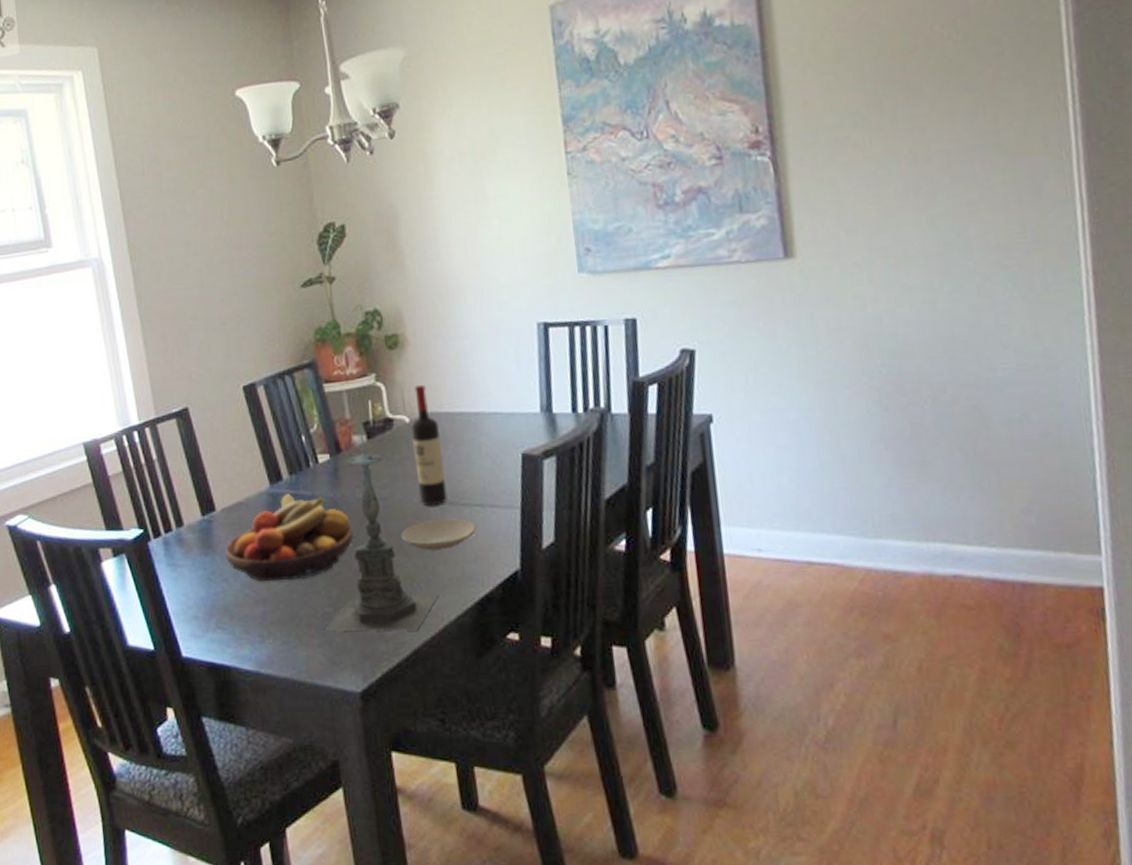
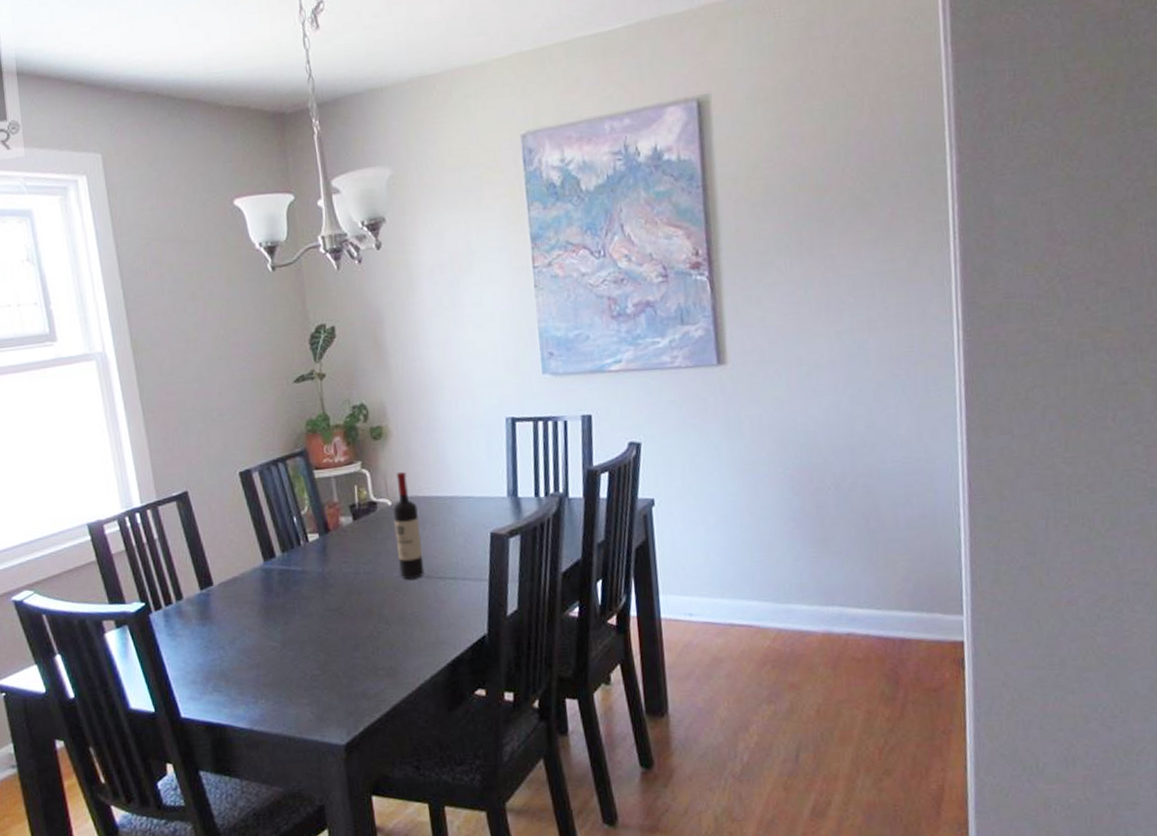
fruit bowl: present [225,494,354,582] -> none [222,569,340,649]
candle holder: present [324,430,439,632] -> none [312,512,416,691]
plate: present [401,518,477,551] -> none [383,590,450,619]

